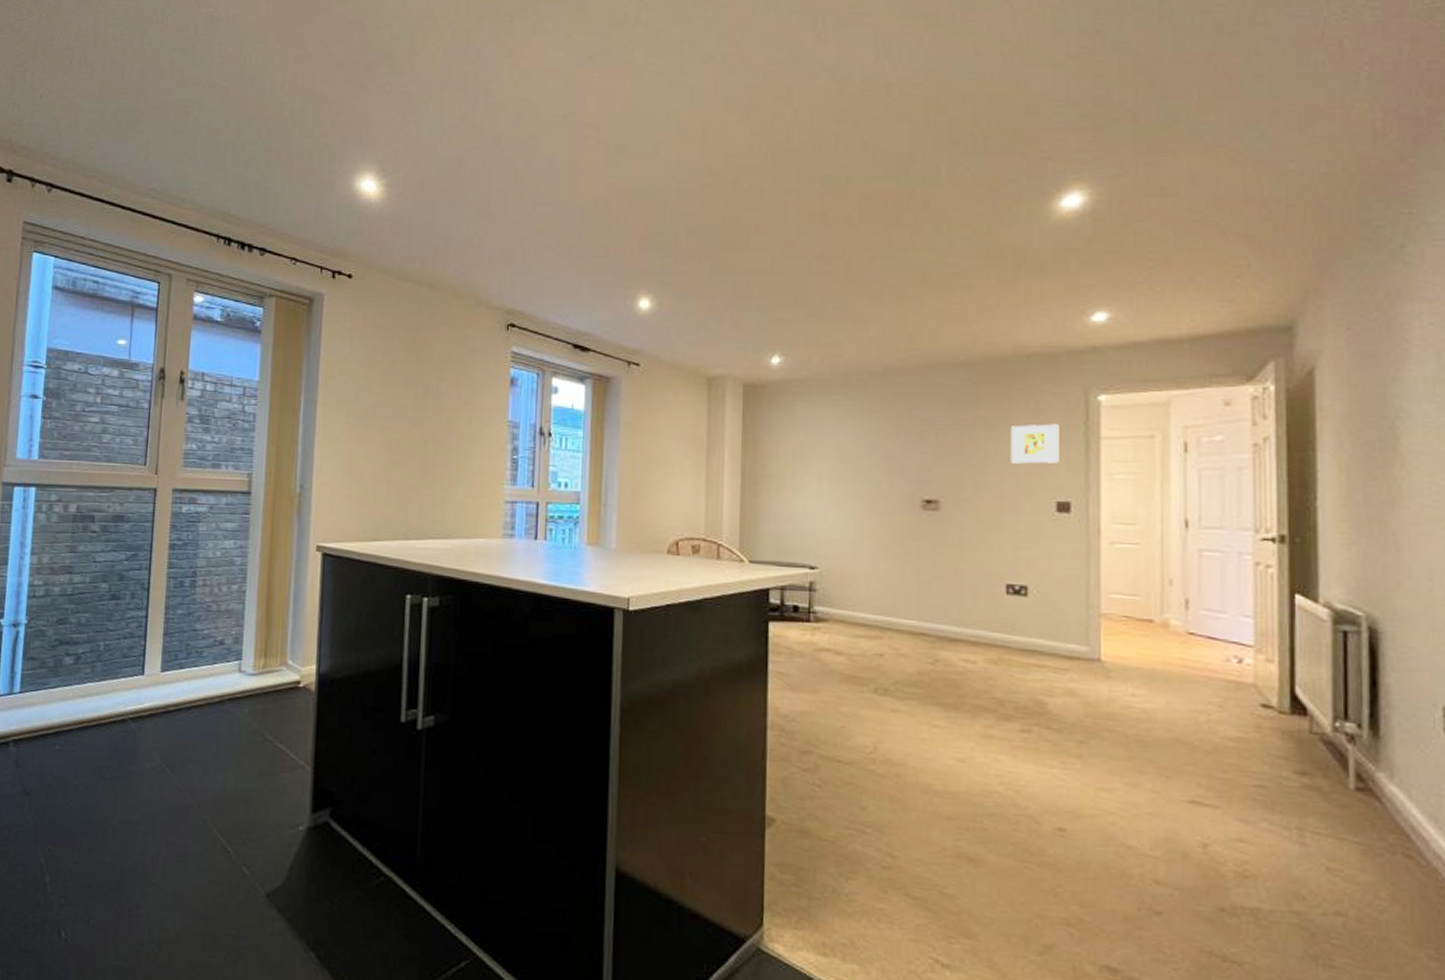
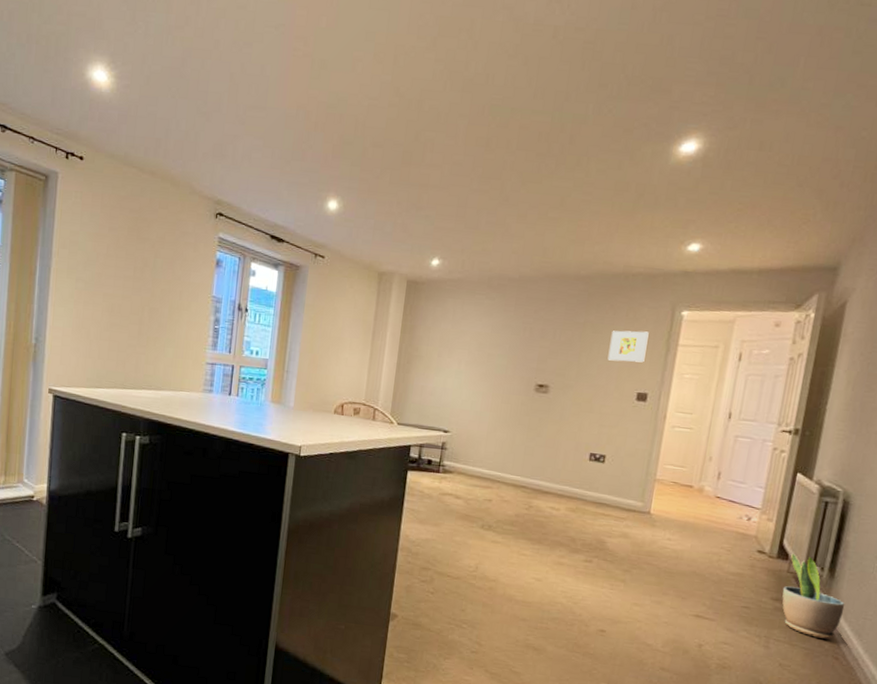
potted plant: none [1310,705,1405,829] -> present [782,553,845,640]

